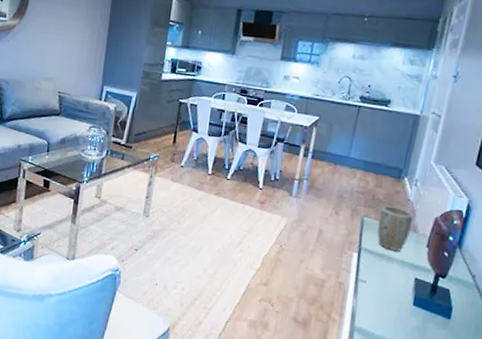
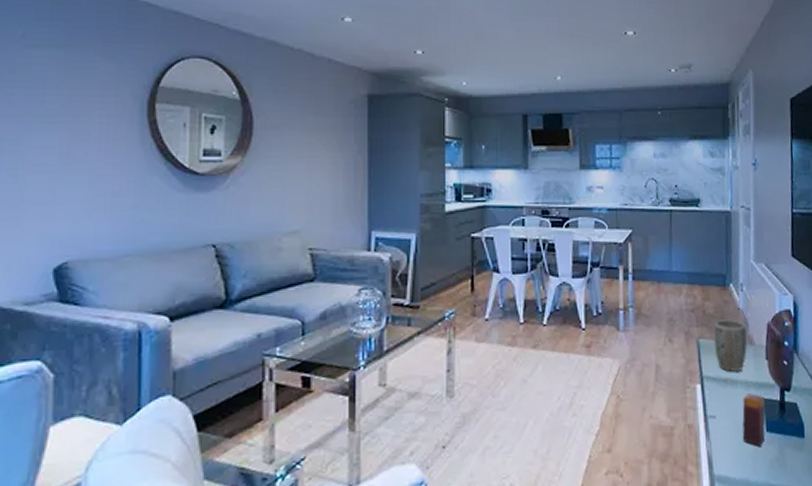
candle: none [388,271,418,315] -> present [742,393,766,446]

